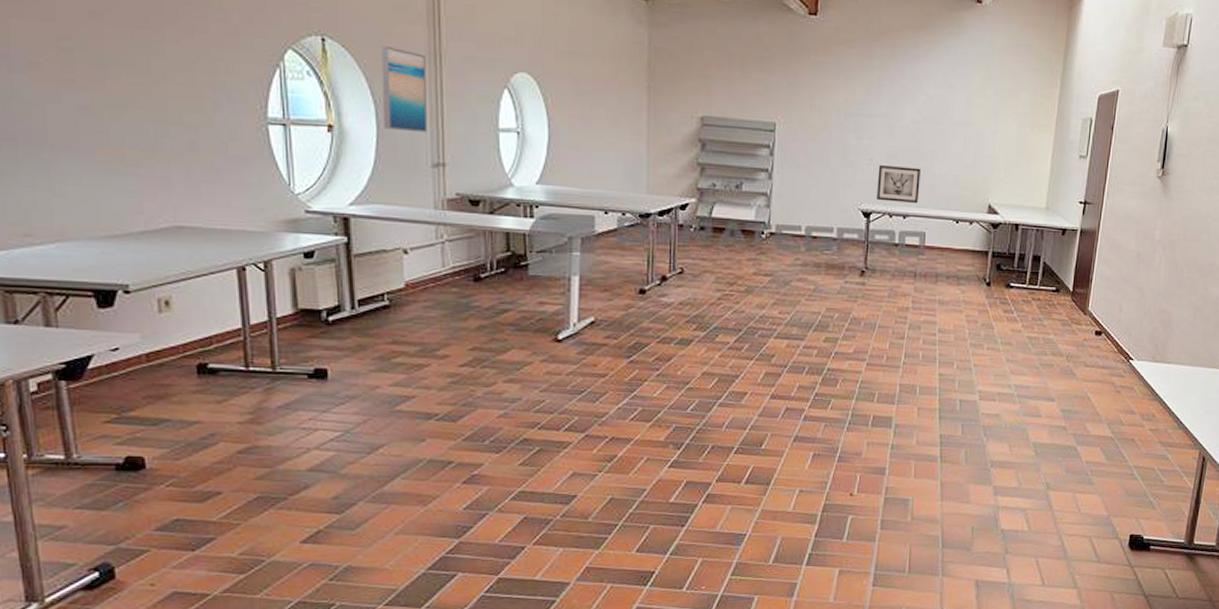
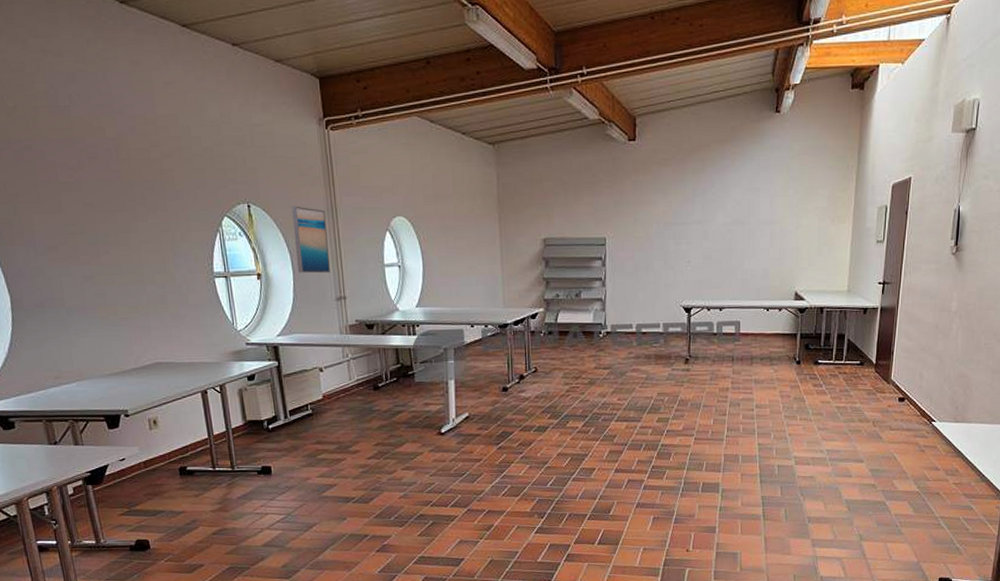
wall art: present [877,165,921,203] -> none [695,265,733,297]

